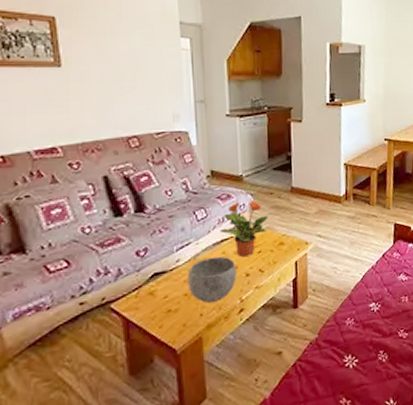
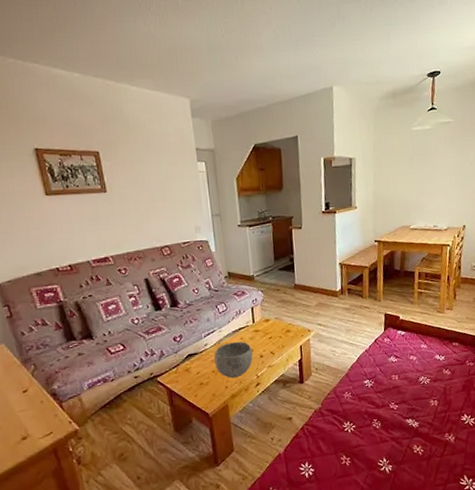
potted plant: present [220,200,269,257] -> none [237,296,277,342]

